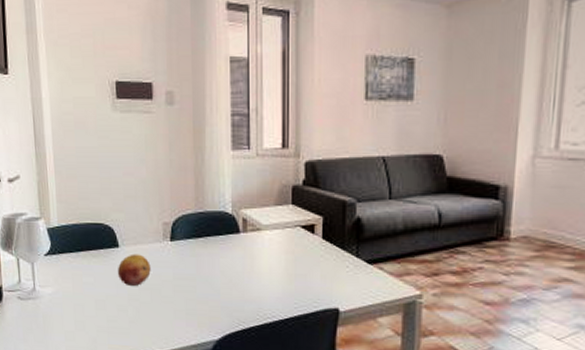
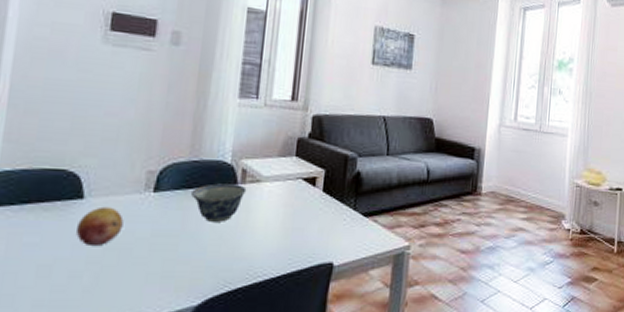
bowl: none [201,232,249,268] -> present [191,183,247,222]

